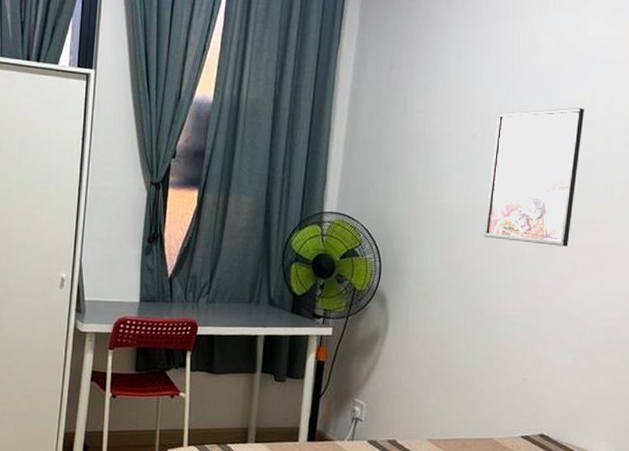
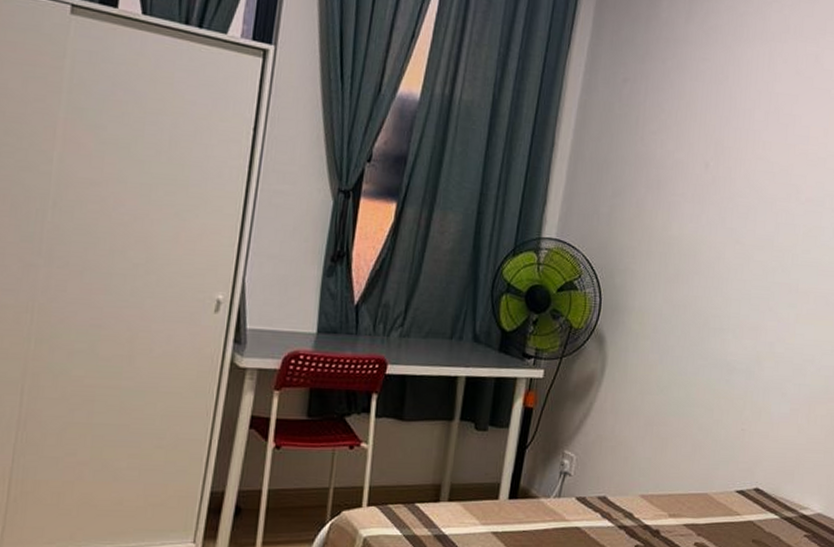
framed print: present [484,108,585,246] -> none [711,142,818,290]

